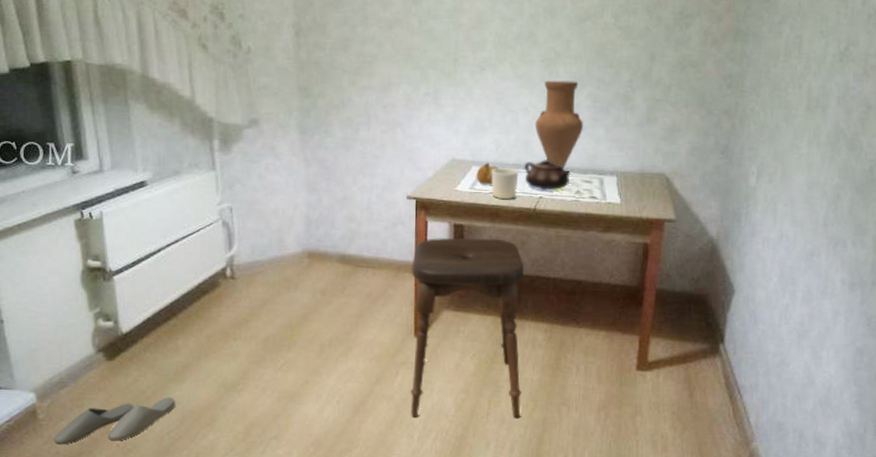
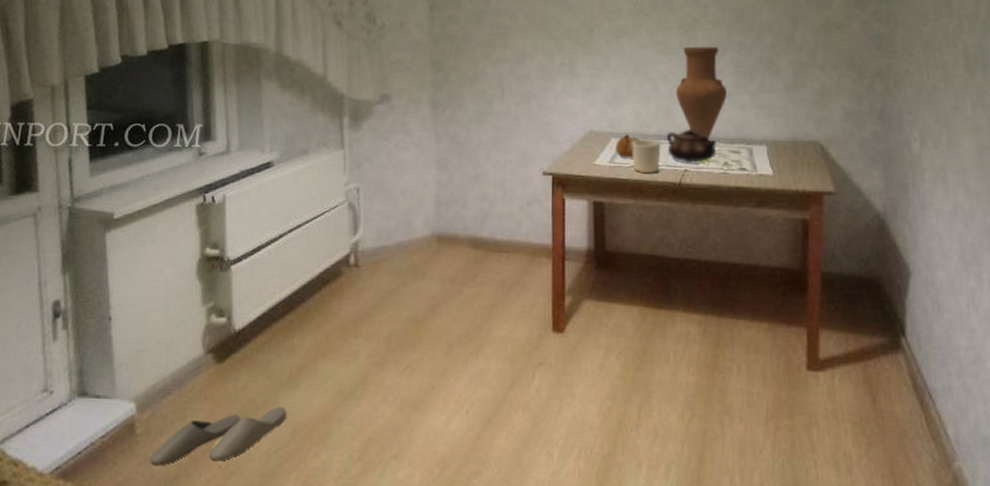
stool: present [410,237,524,417] -> none [548,216,676,430]

